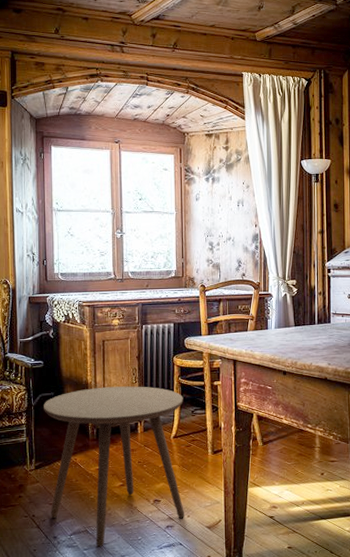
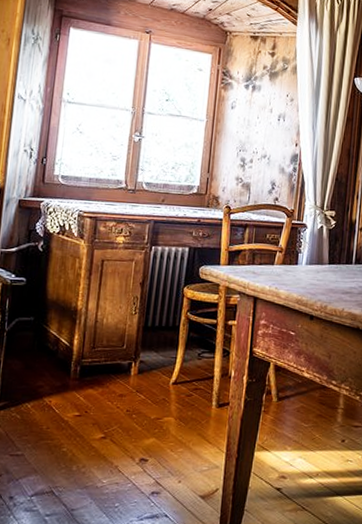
side table: present [44,386,185,547] -> none [9,315,190,514]

